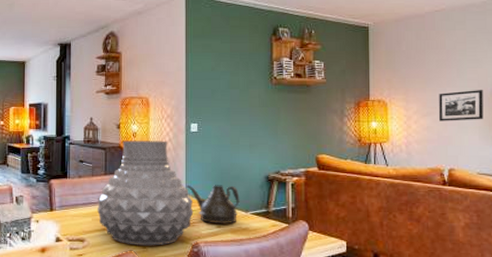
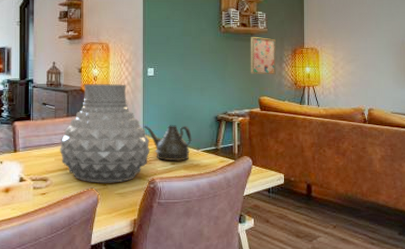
wall art: none [306,89,336,131] -> present [250,37,276,75]
picture frame: present [439,90,483,121] -> none [361,40,396,67]

